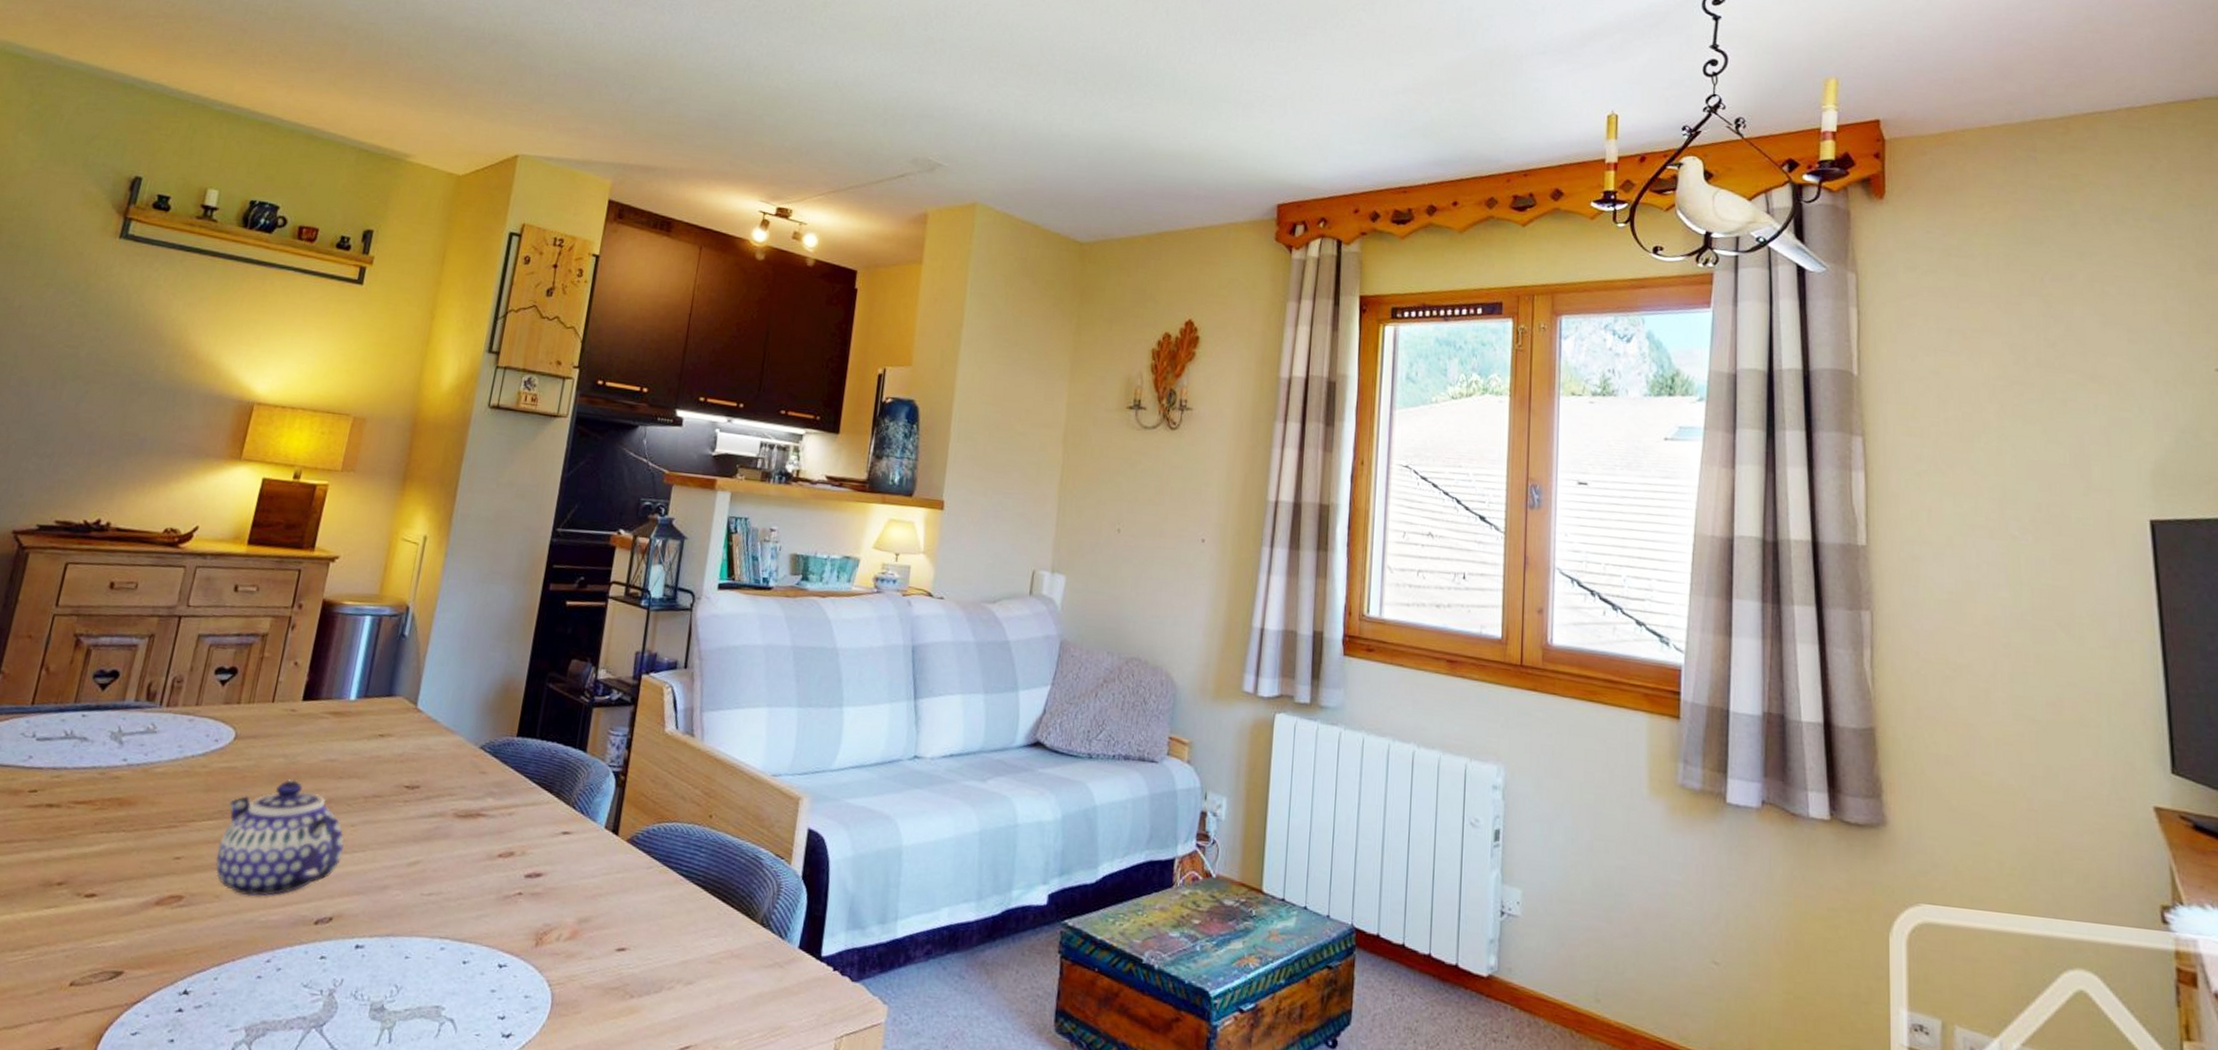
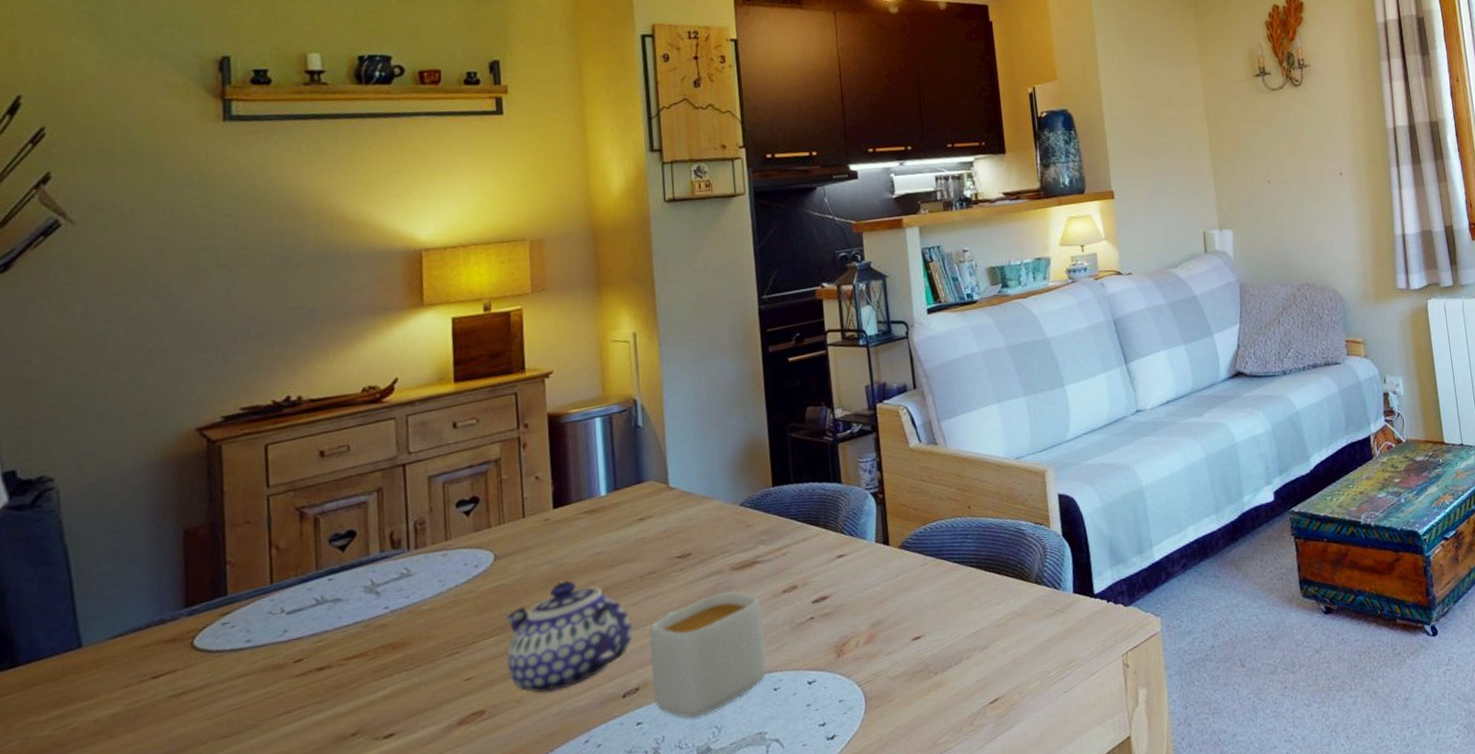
mug: none [343,836,474,969] -> present [649,591,768,718]

